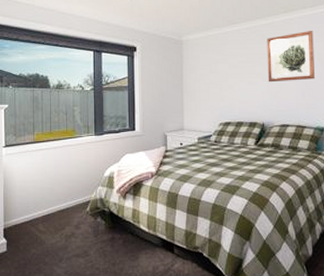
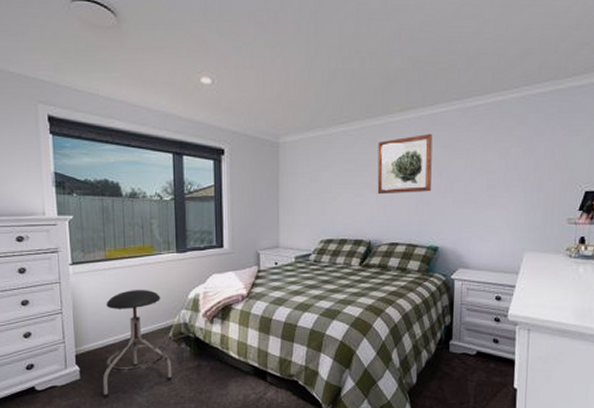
stool: none [26,169,89,269] -> present [102,290,172,398]

